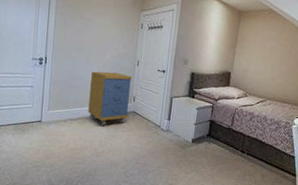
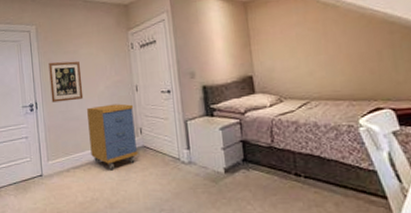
wall art: none [61,23,93,63] -> present [48,61,84,103]

